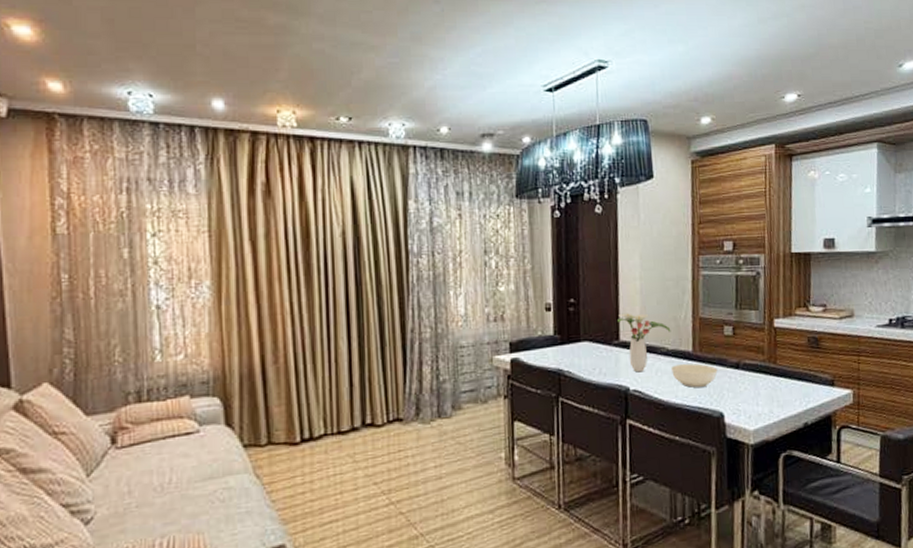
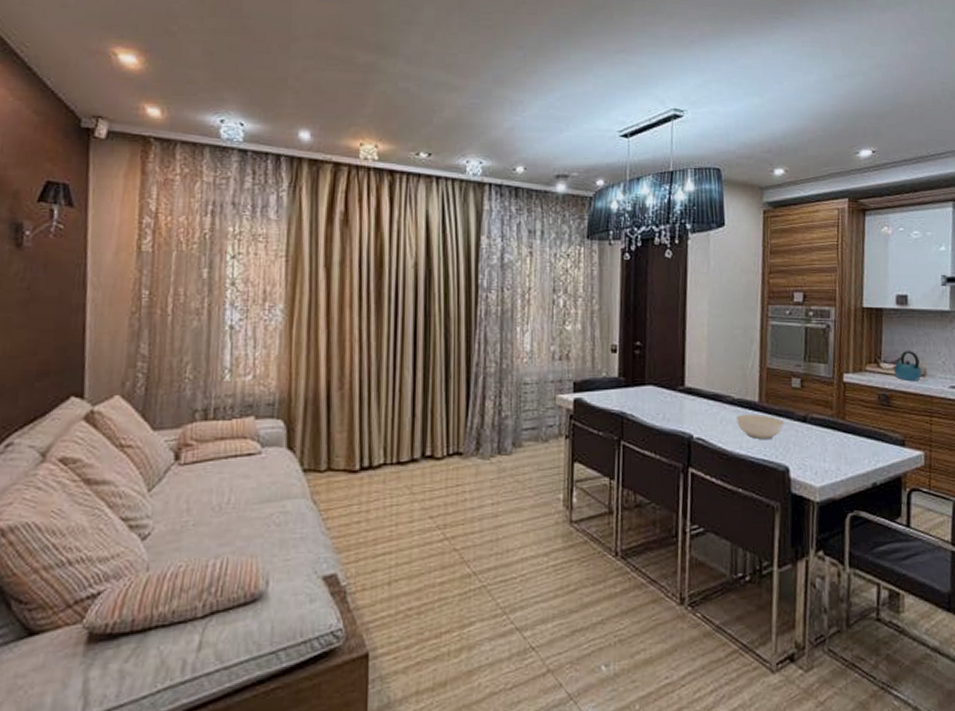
flower arrangement: present [617,313,671,373] -> none [683,359,738,420]
kettle: none [822,293,850,323] -> present [894,351,923,381]

